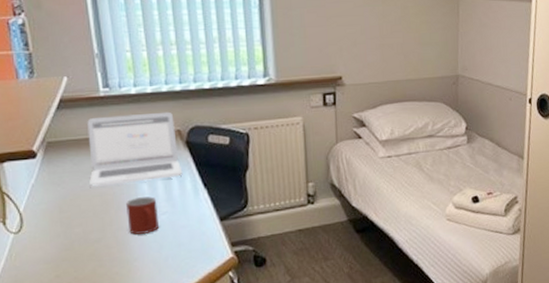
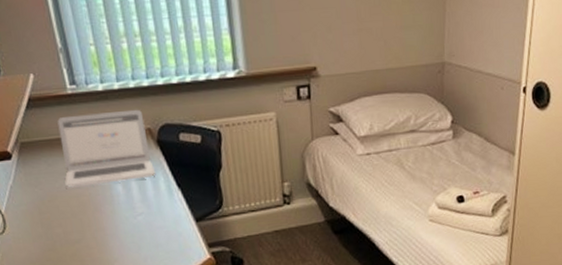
mug: present [126,196,159,235] -> none [102,197,136,235]

